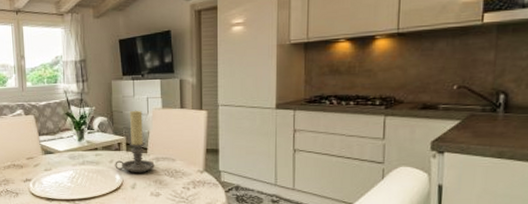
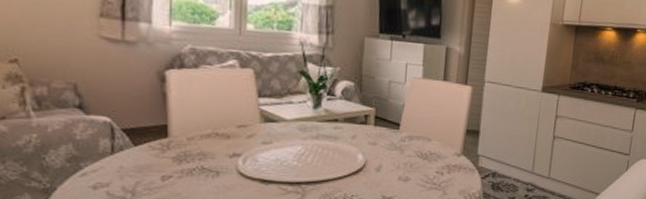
candle holder: present [115,110,155,173] -> none [358,77,407,153]

